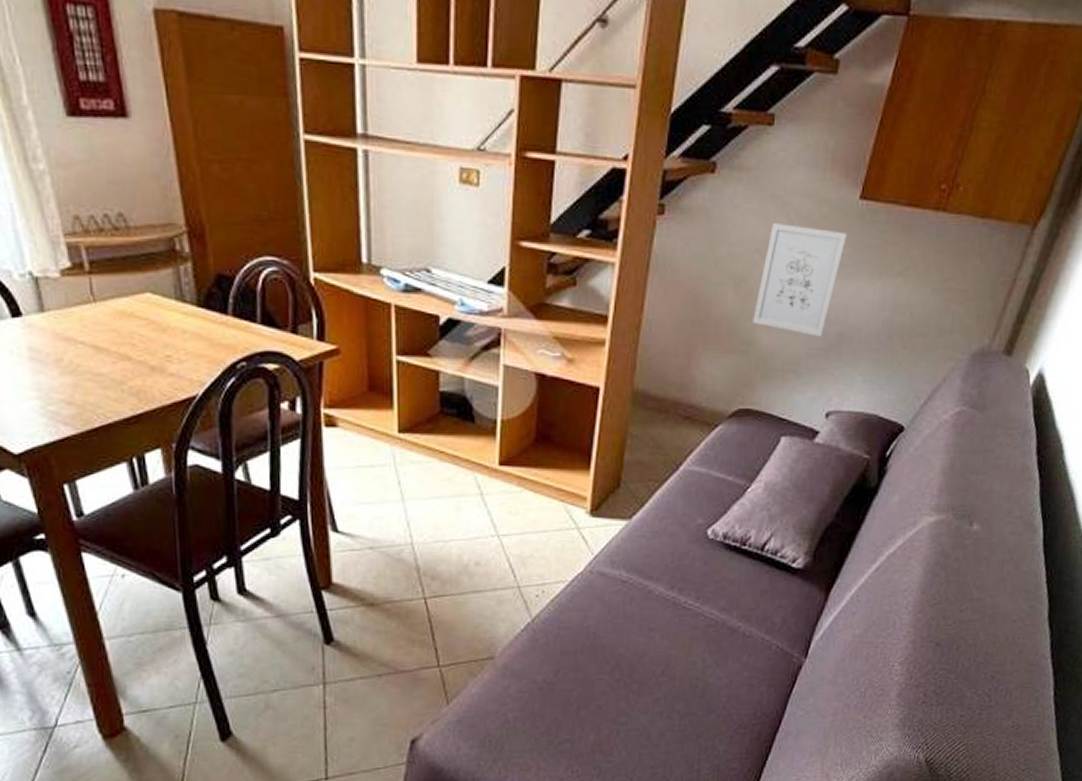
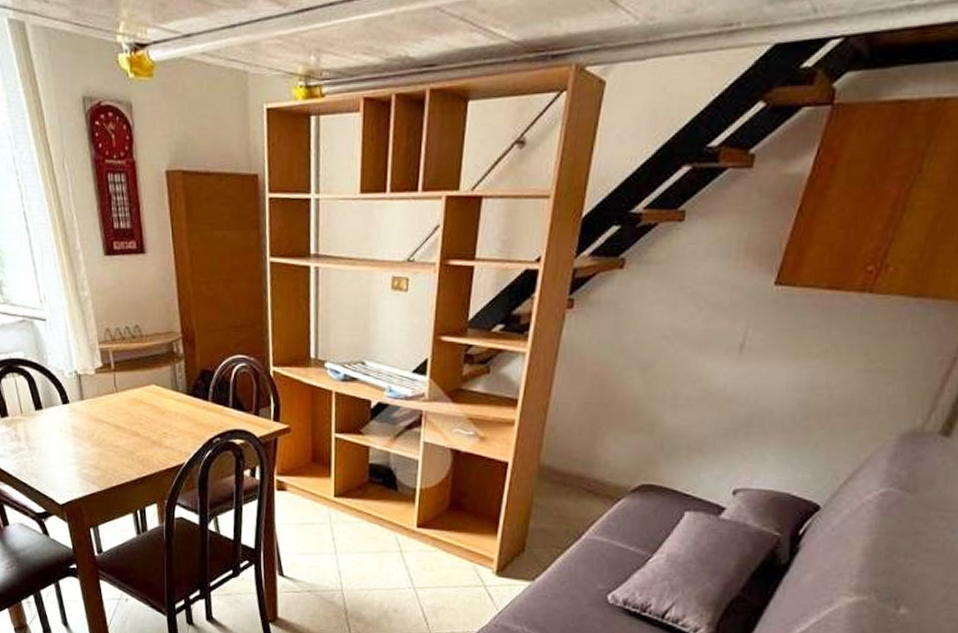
wall art: present [753,223,847,337] -> none [658,312,760,418]

